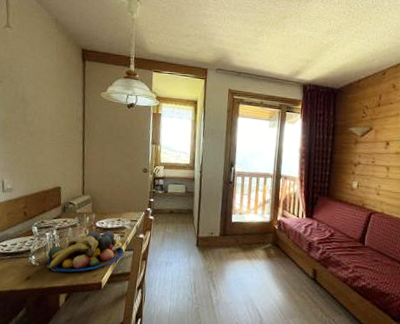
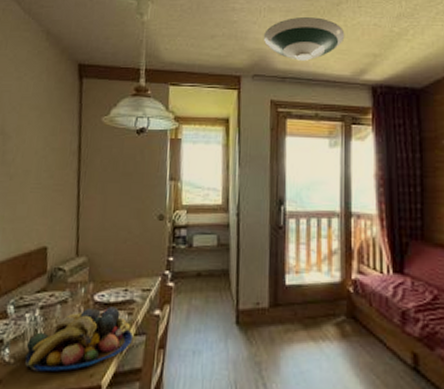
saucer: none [225,26,287,61] -> present [263,17,345,61]

